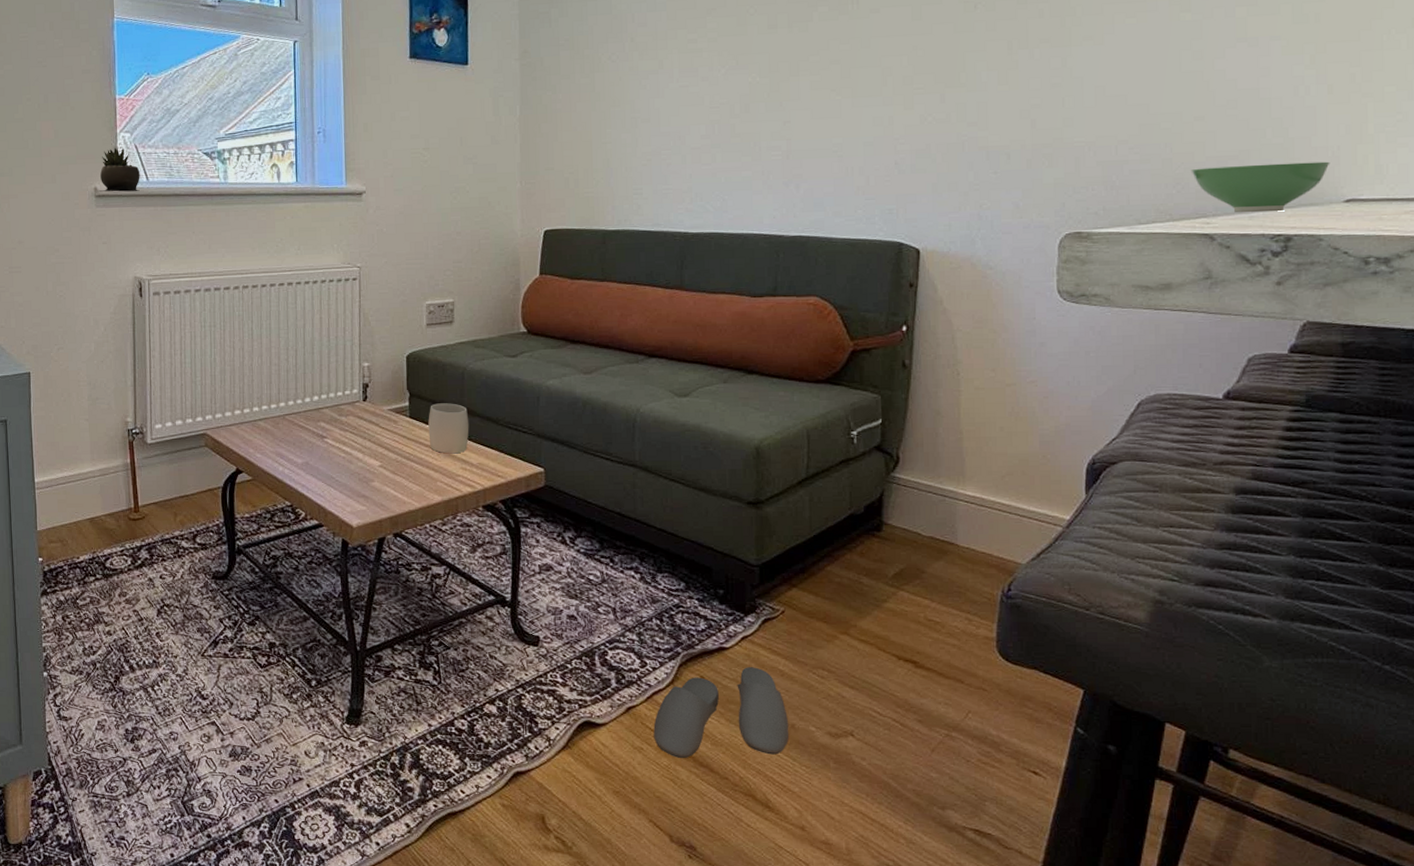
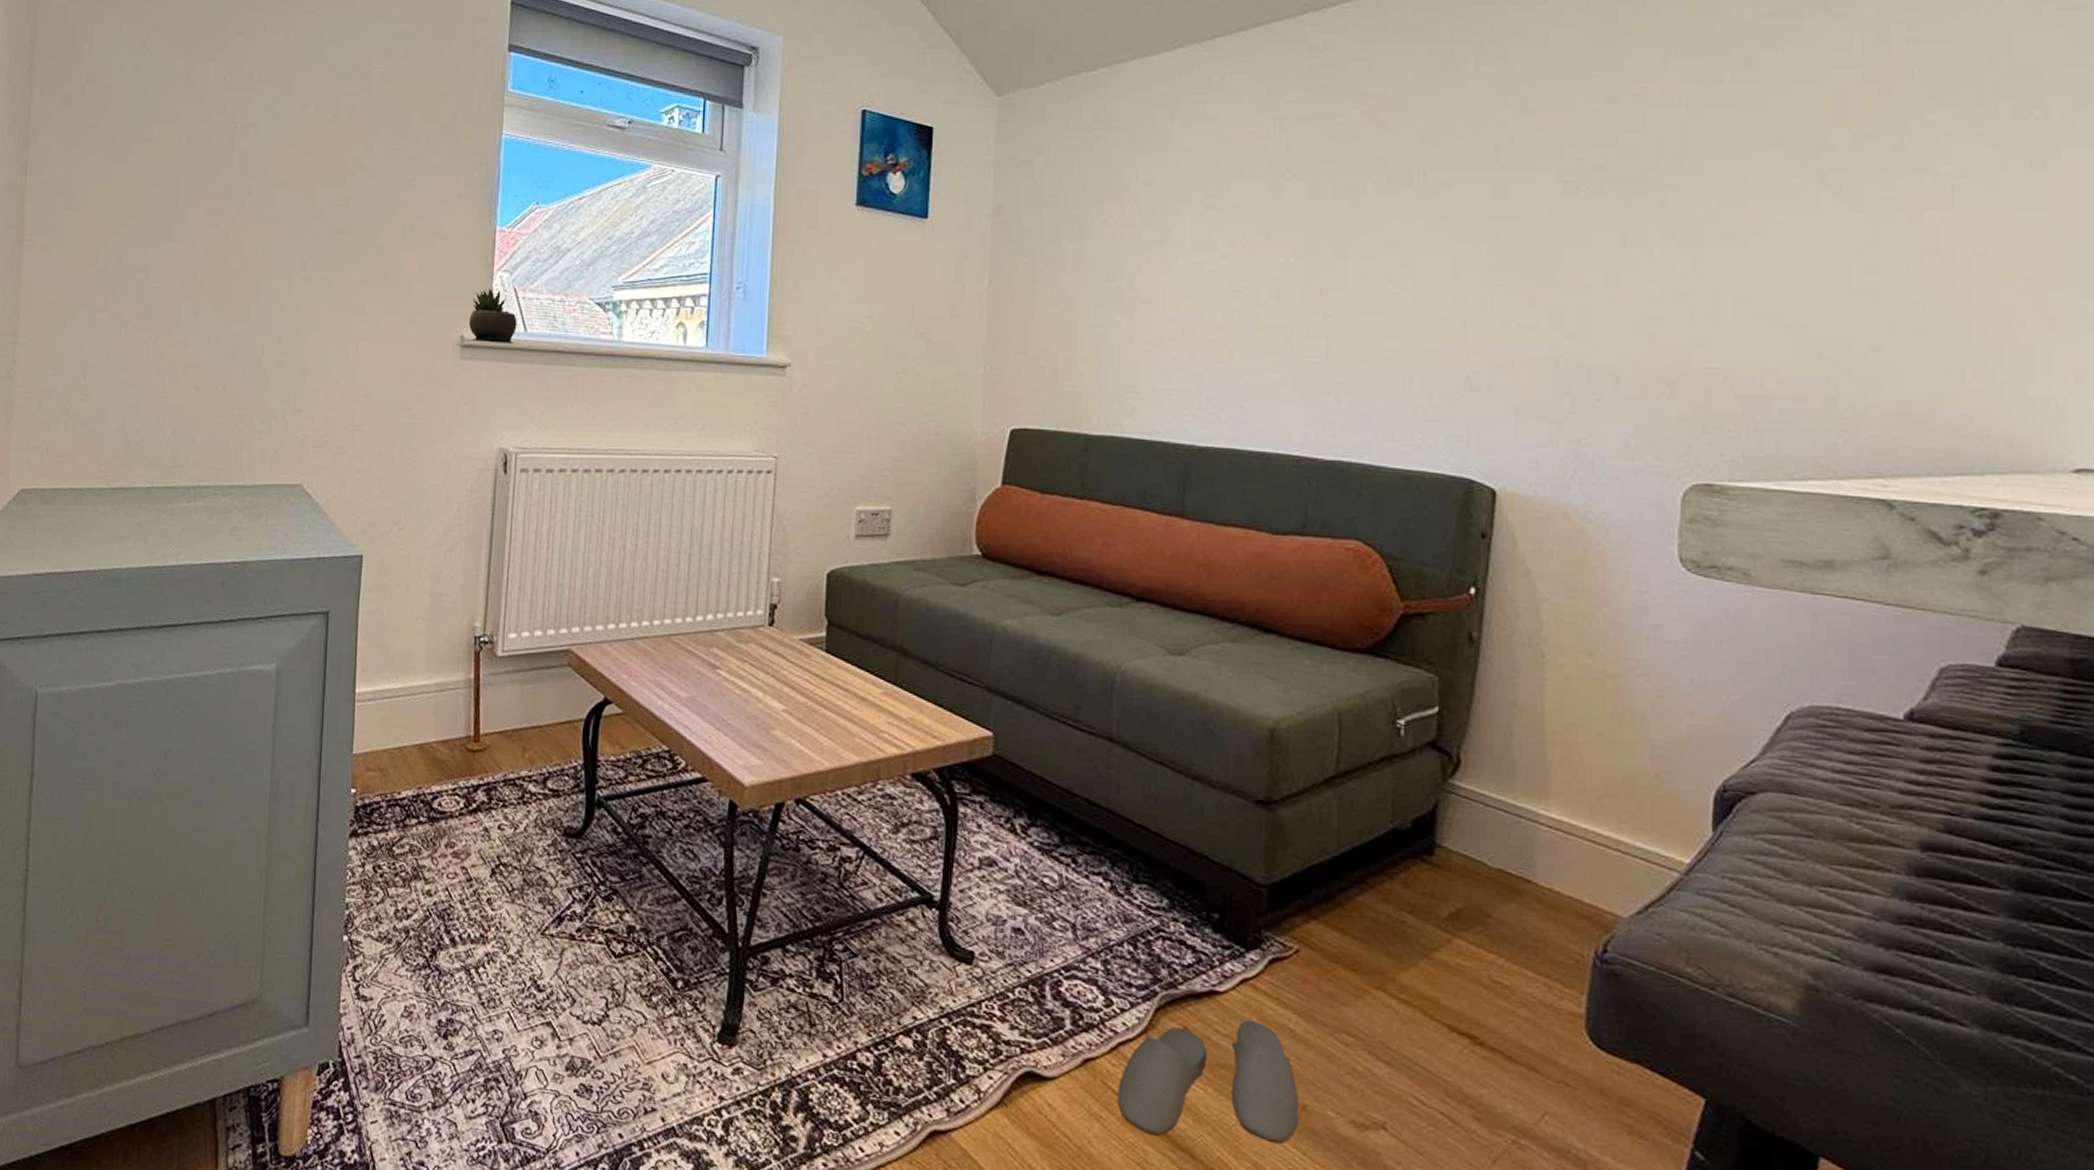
mug: present [428,403,469,454] -> none [848,636,901,704]
bowl: present [1191,161,1330,213] -> none [1862,413,2054,478]

